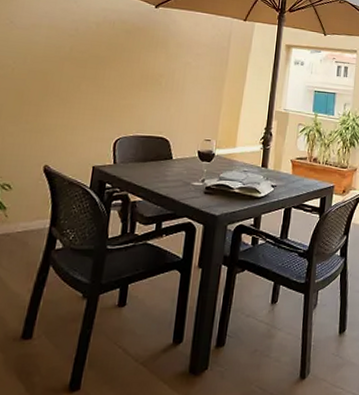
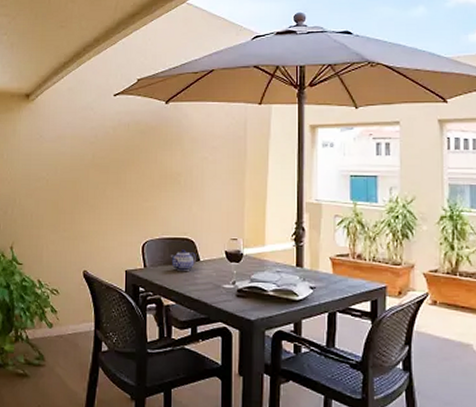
teapot: none [143,148,170,169] -> present [171,249,197,271]

